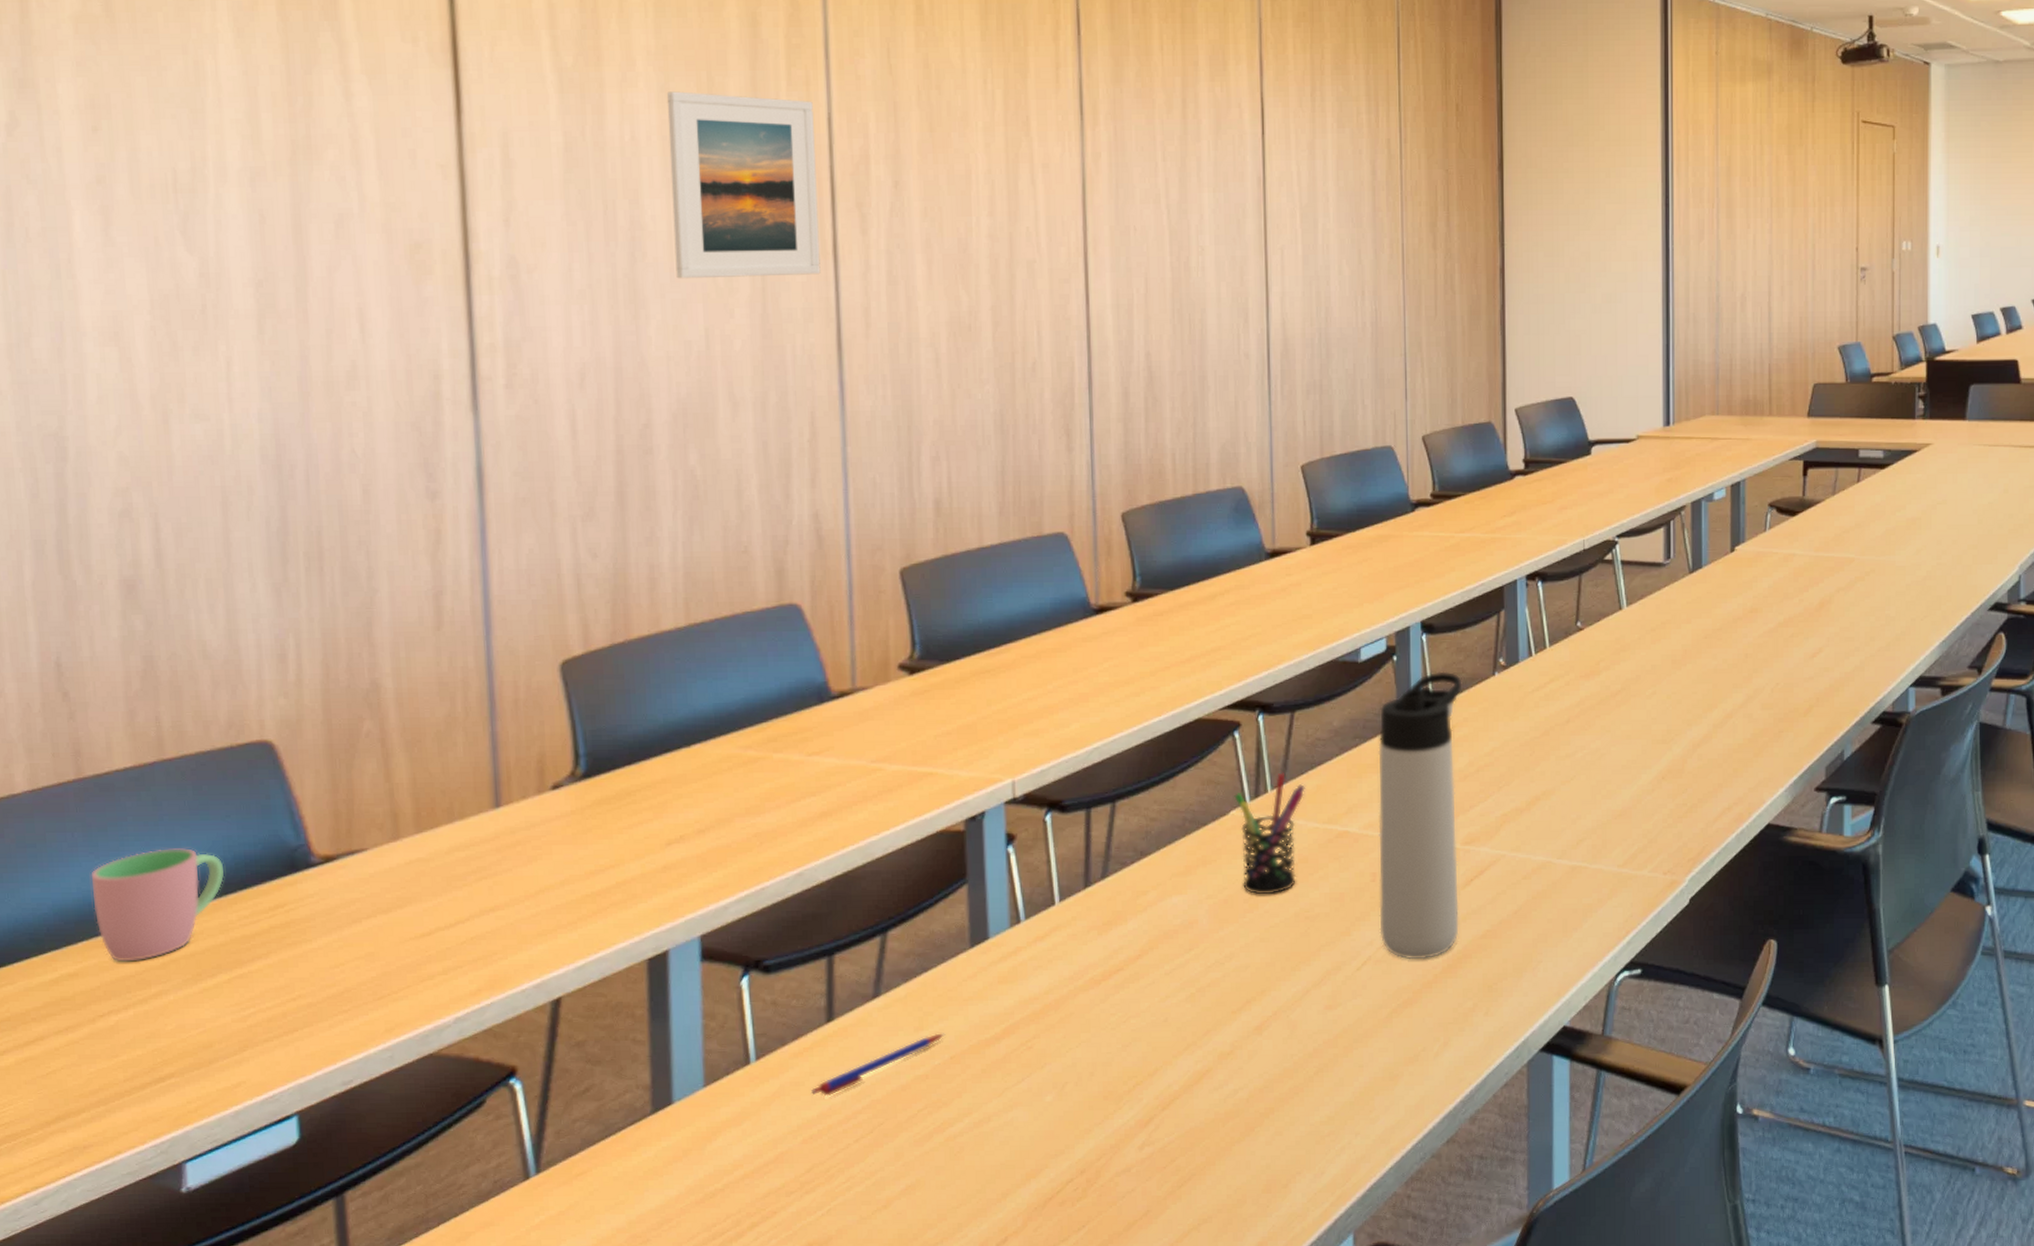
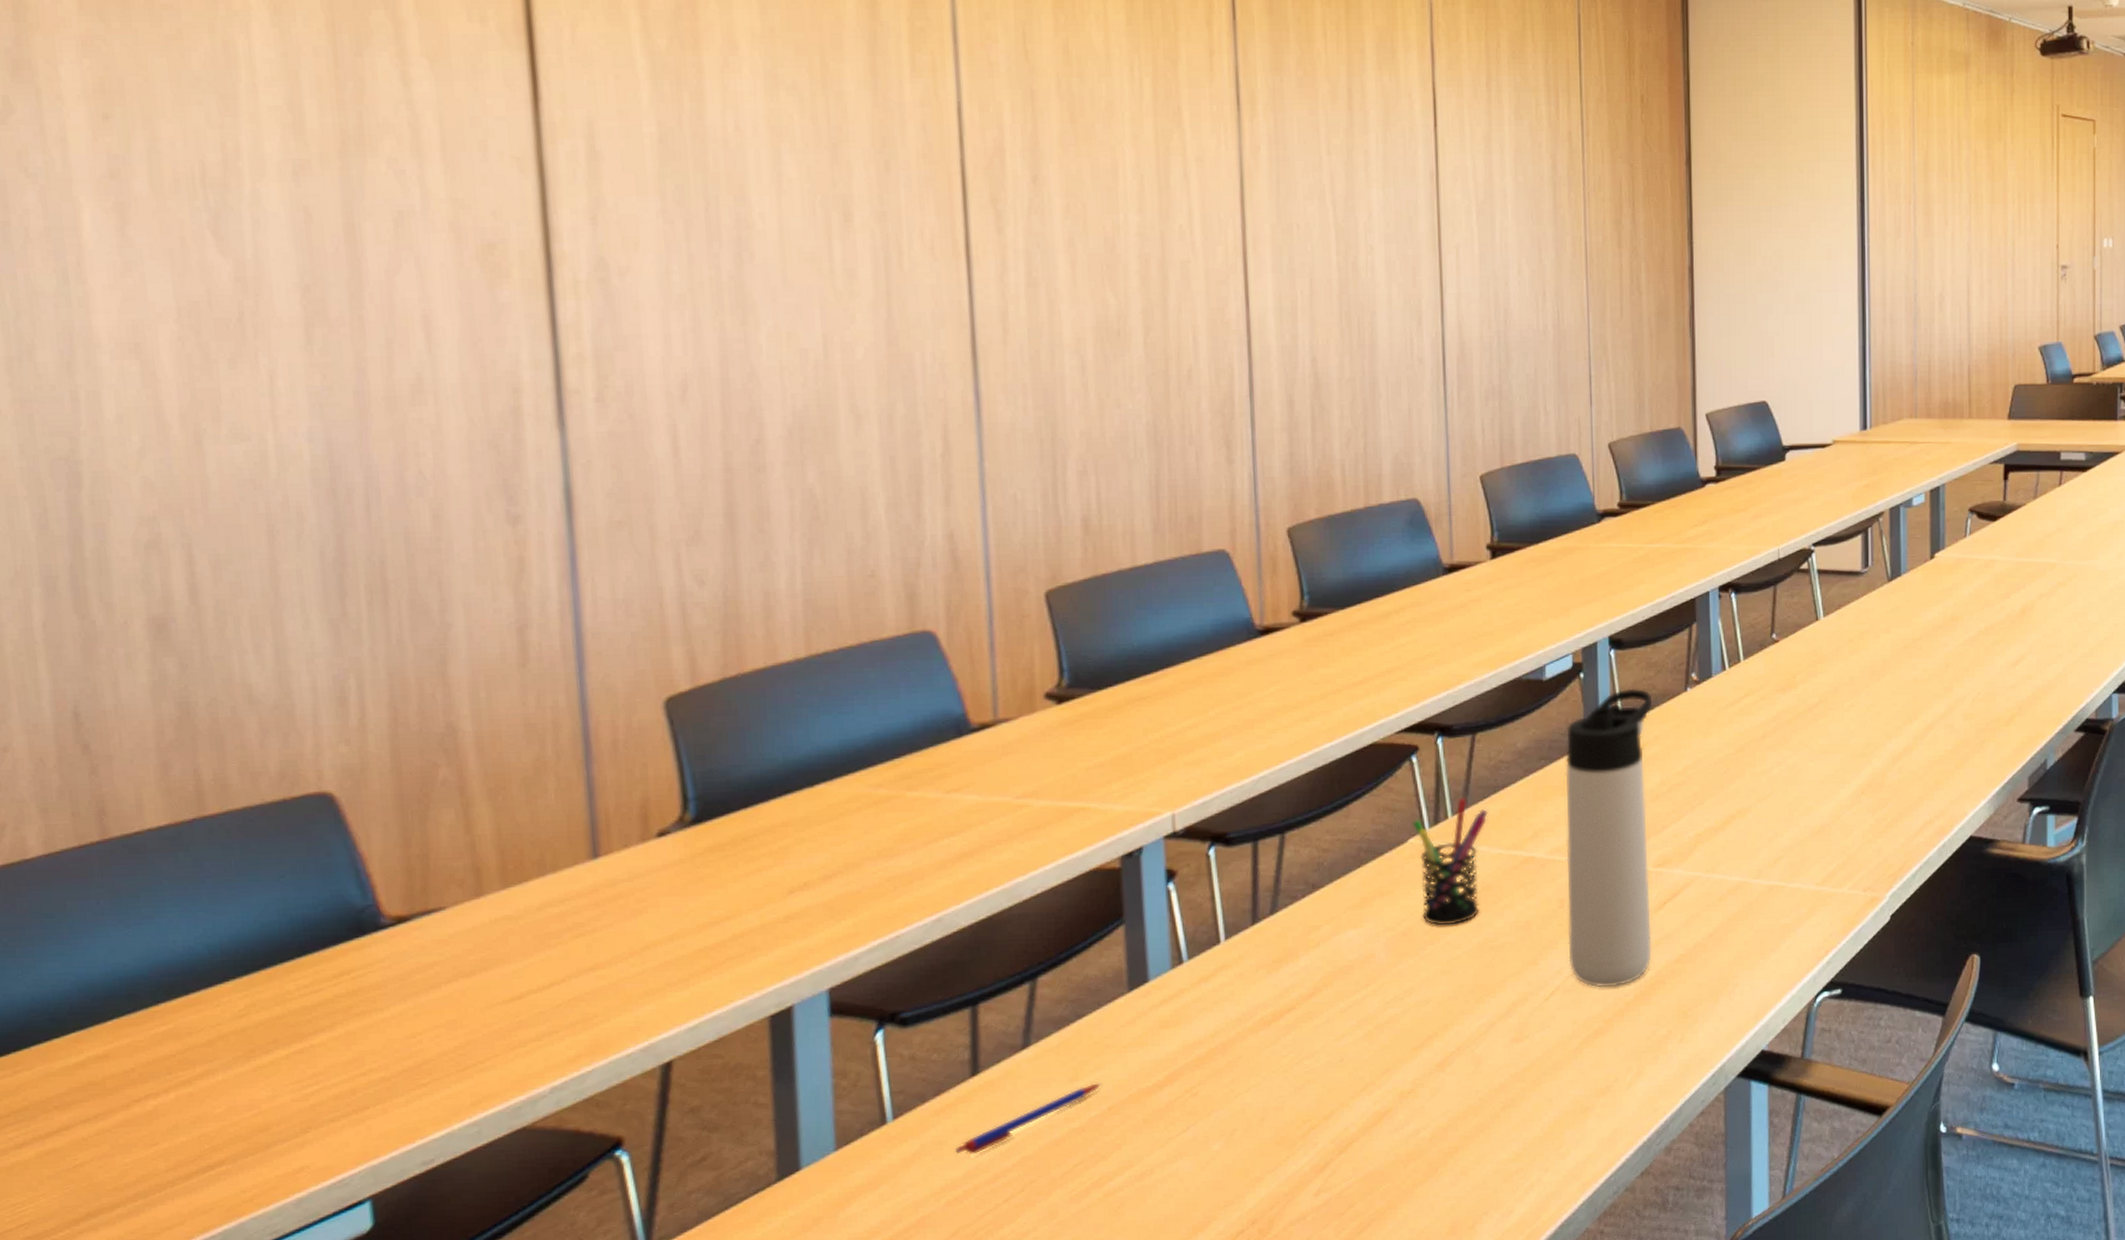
cup: present [91,848,224,962] -> none [121,913,279,1041]
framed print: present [666,91,821,279] -> none [774,78,952,282]

